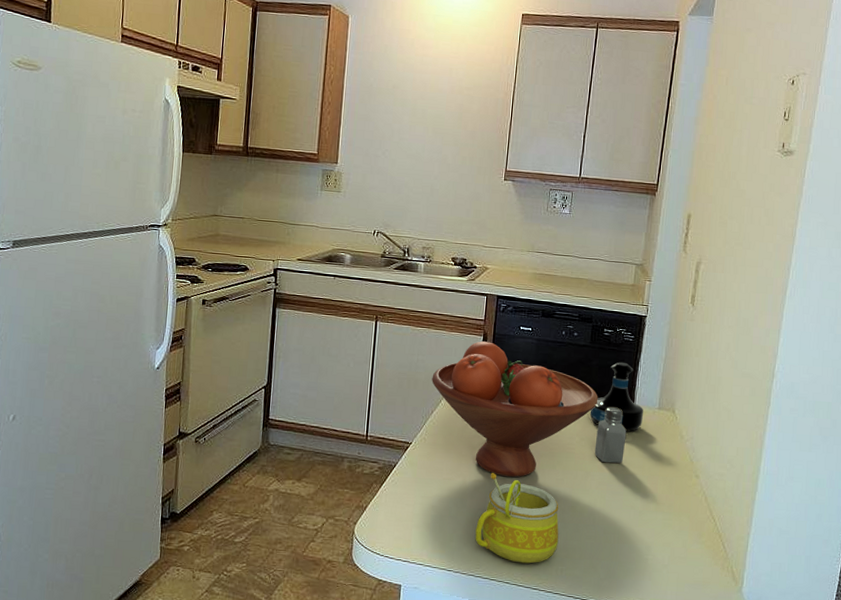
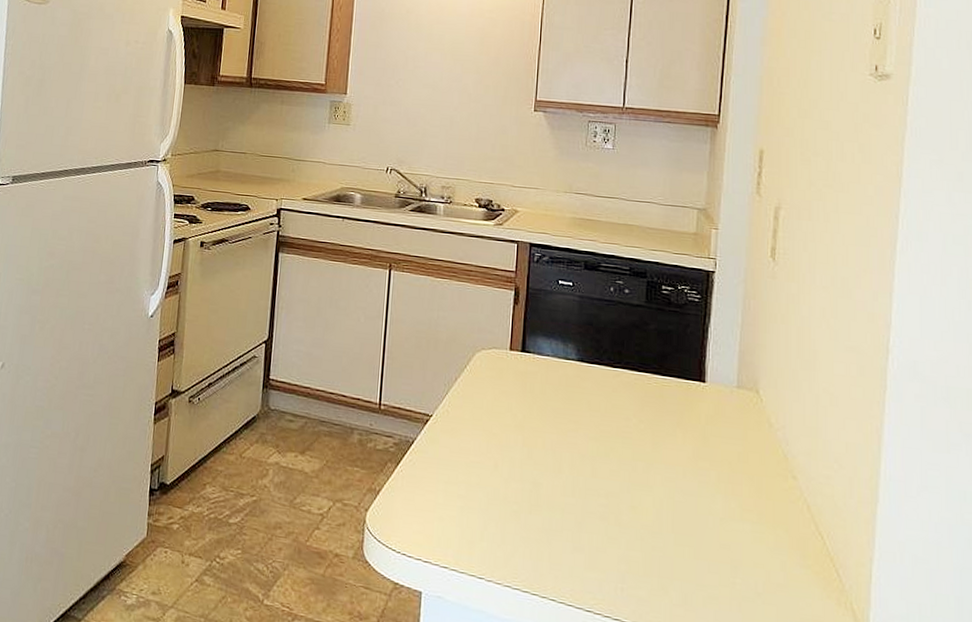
fruit bowl: present [432,341,598,478] -> none [455,296,659,465]
mug: present [475,473,559,564] -> none [511,457,617,578]
tequila bottle: present [590,362,644,432] -> none [649,326,719,416]
saltshaker: present [594,407,627,463] -> none [657,382,698,454]

